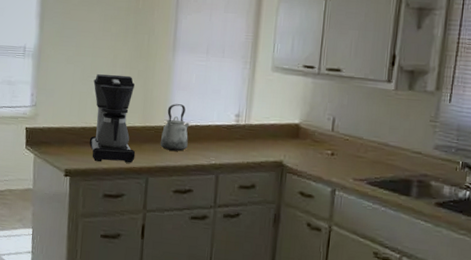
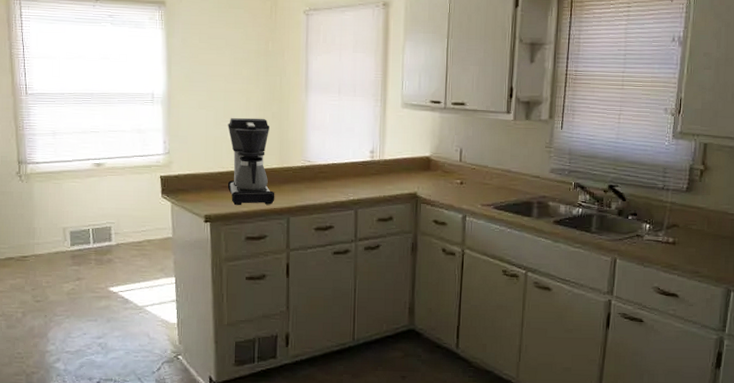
kettle: present [160,104,190,151] -> none [298,144,326,190]

